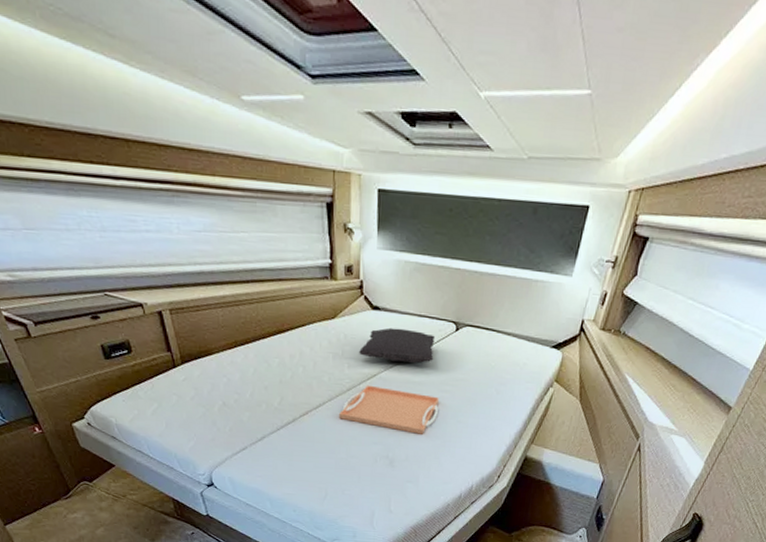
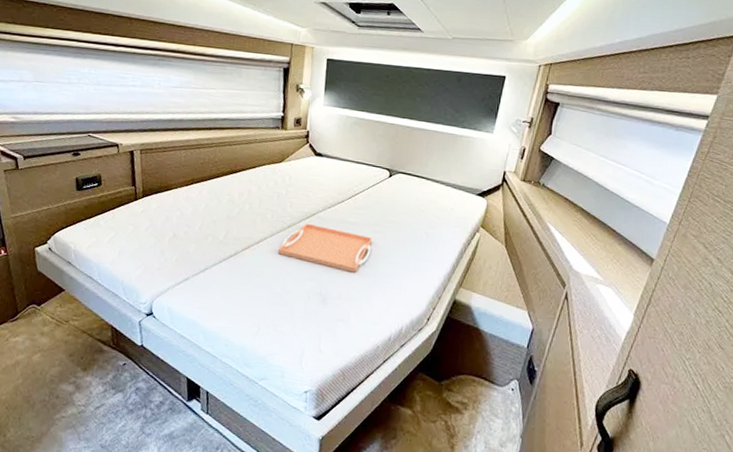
pillow: present [359,327,436,363] -> none [301,172,371,205]

